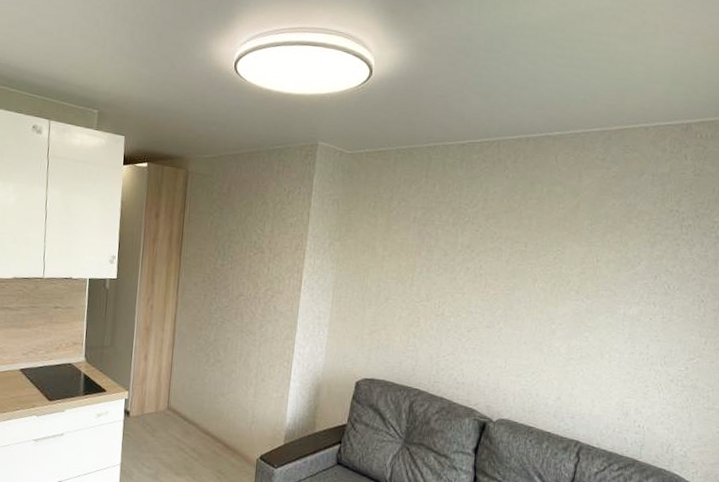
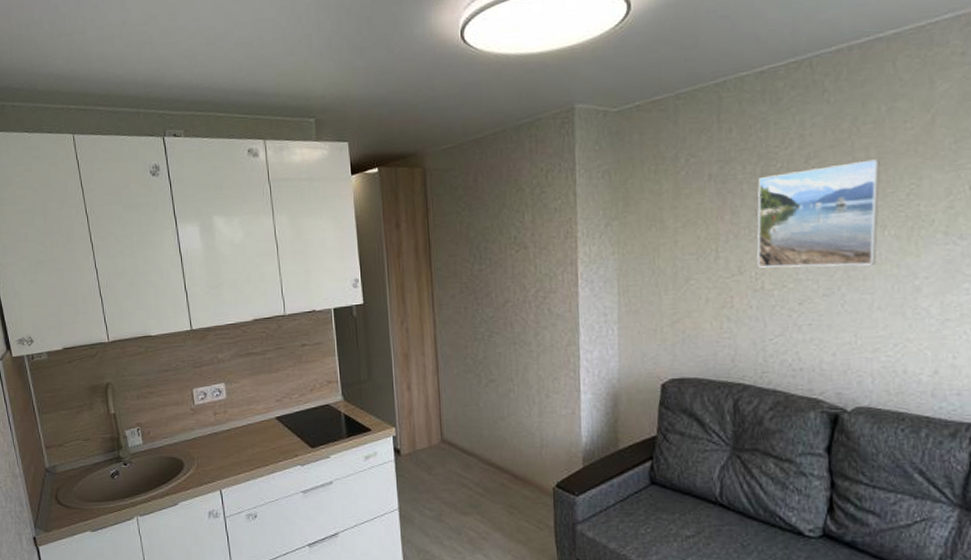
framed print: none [441,226,538,308] -> present [757,159,880,268]

